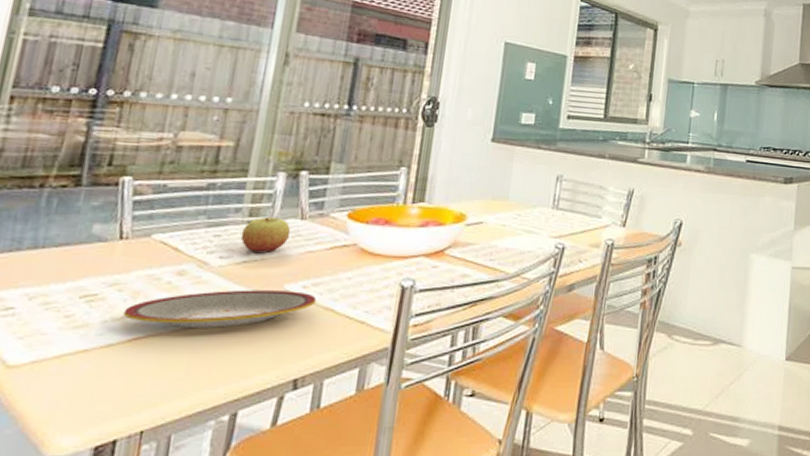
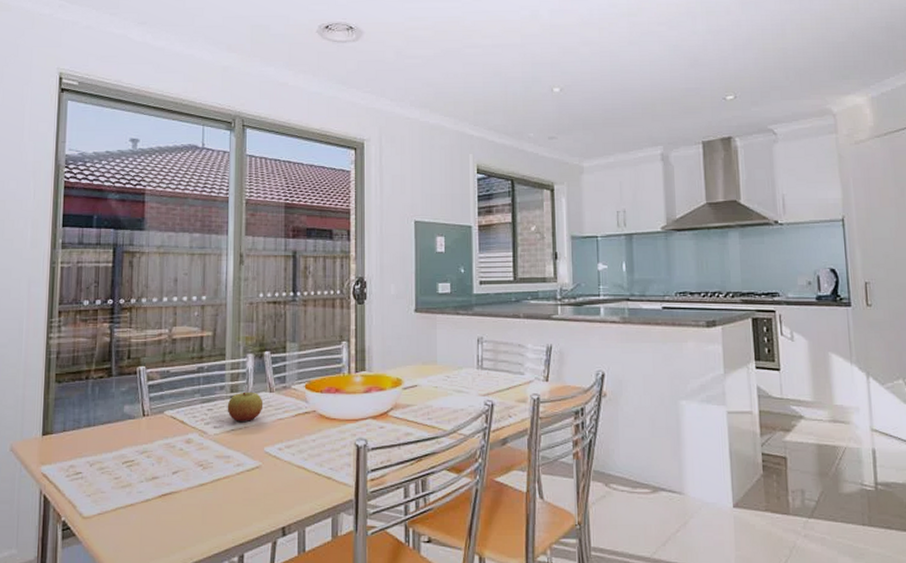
plate: present [123,289,317,328] -> none [153,453,291,485]

